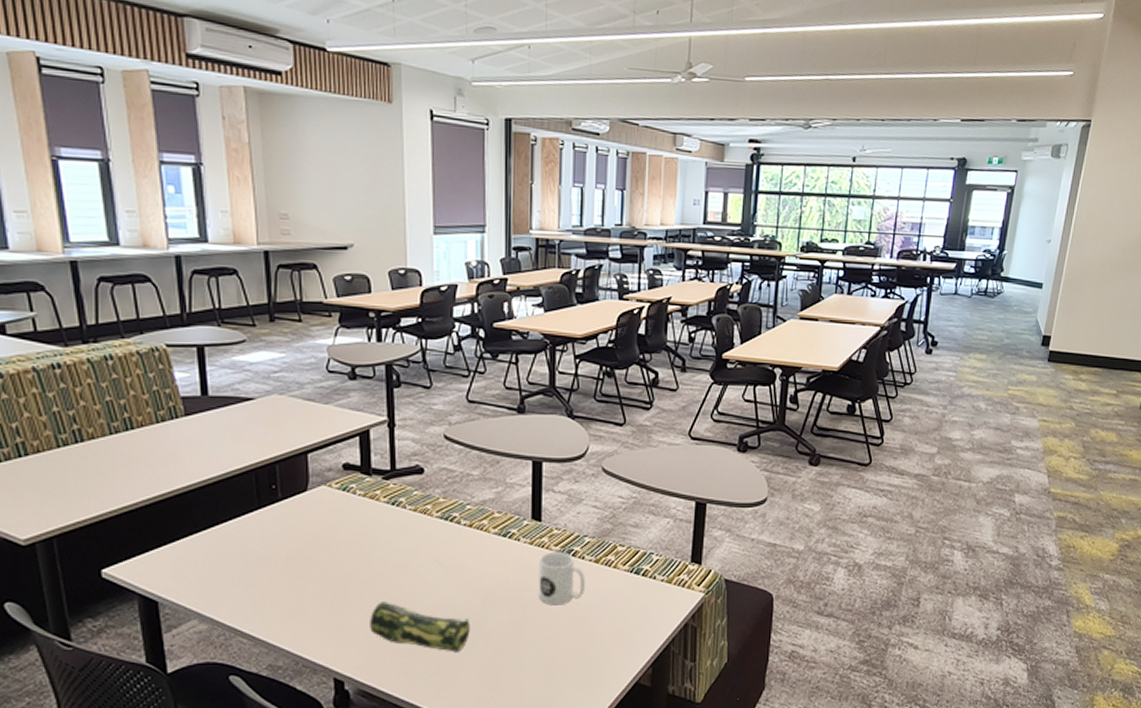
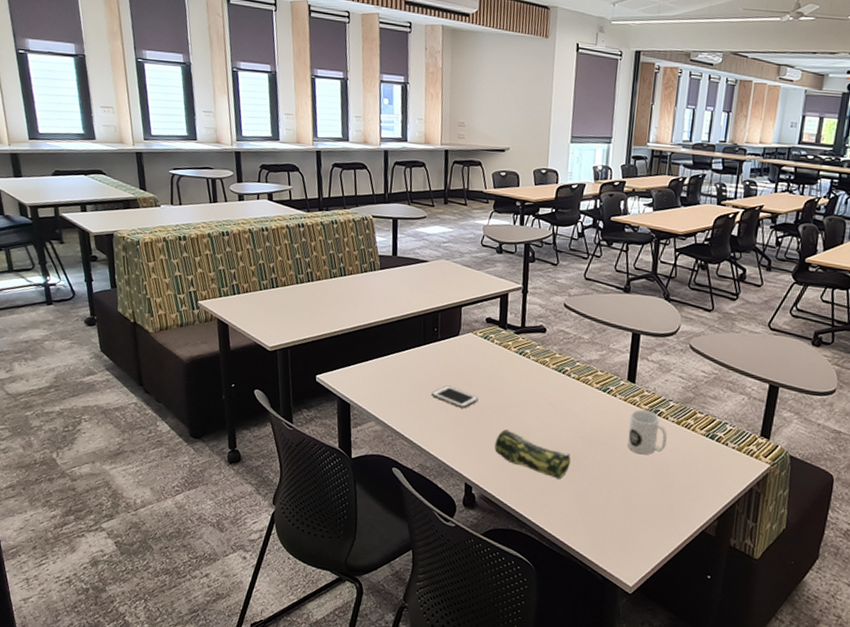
cell phone: none [276,557,342,584] -> present [431,385,479,409]

